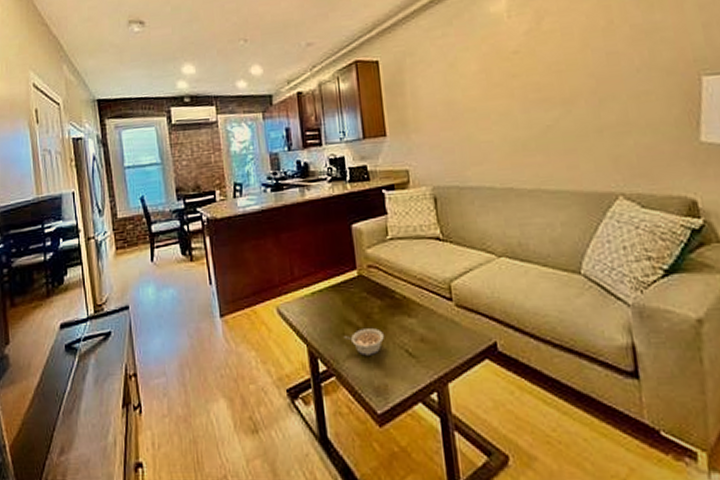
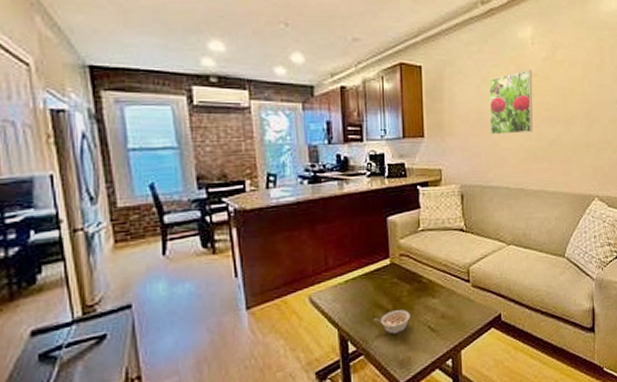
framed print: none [457,47,520,127] -> present [488,70,533,135]

